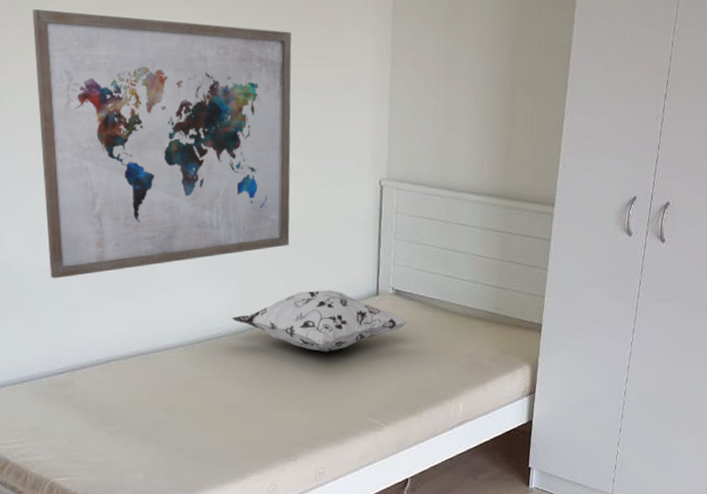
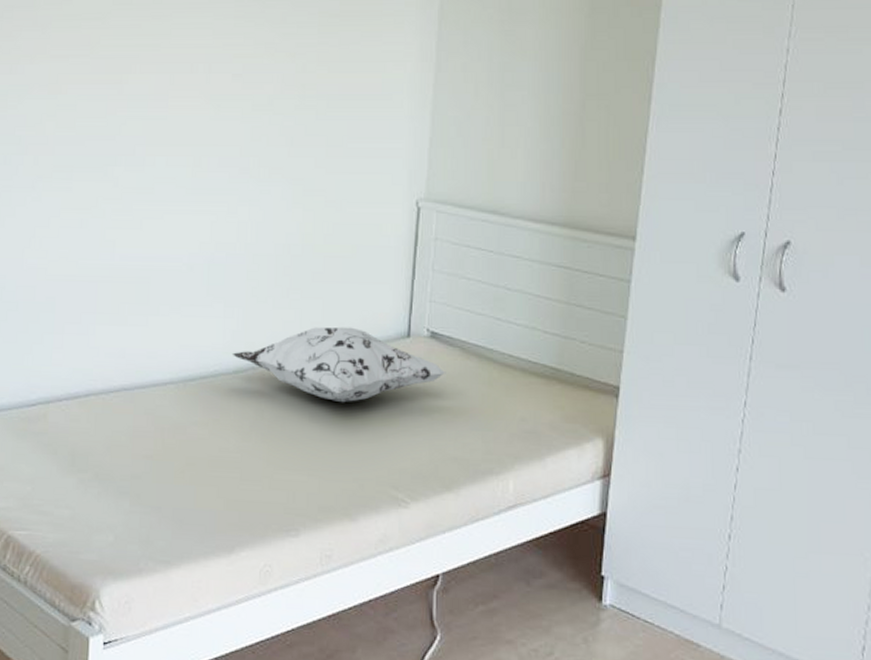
wall art: present [32,9,292,279] -> none [34,10,322,297]

